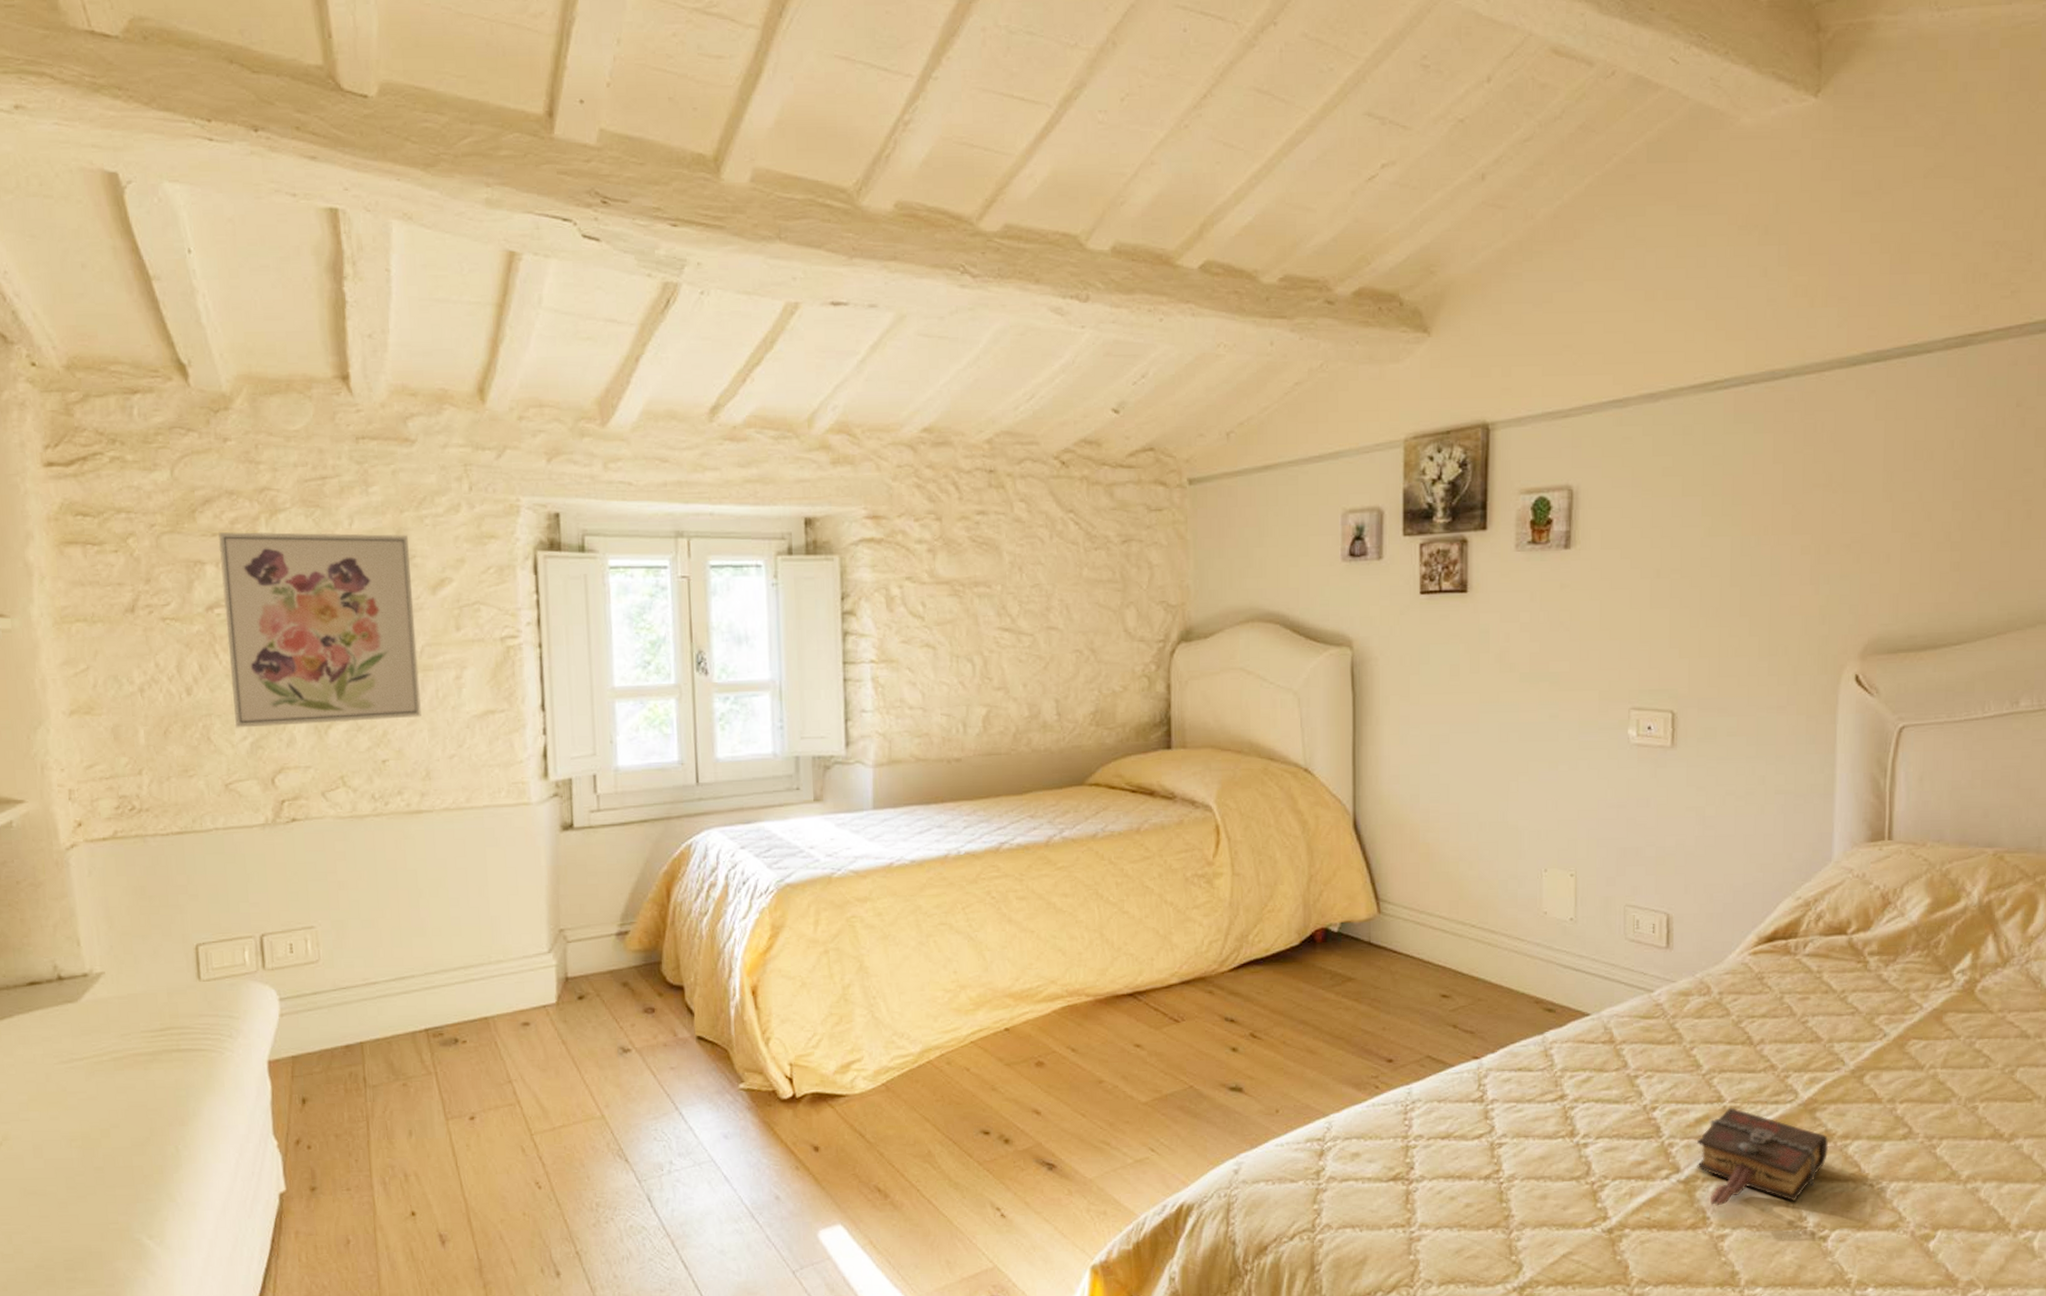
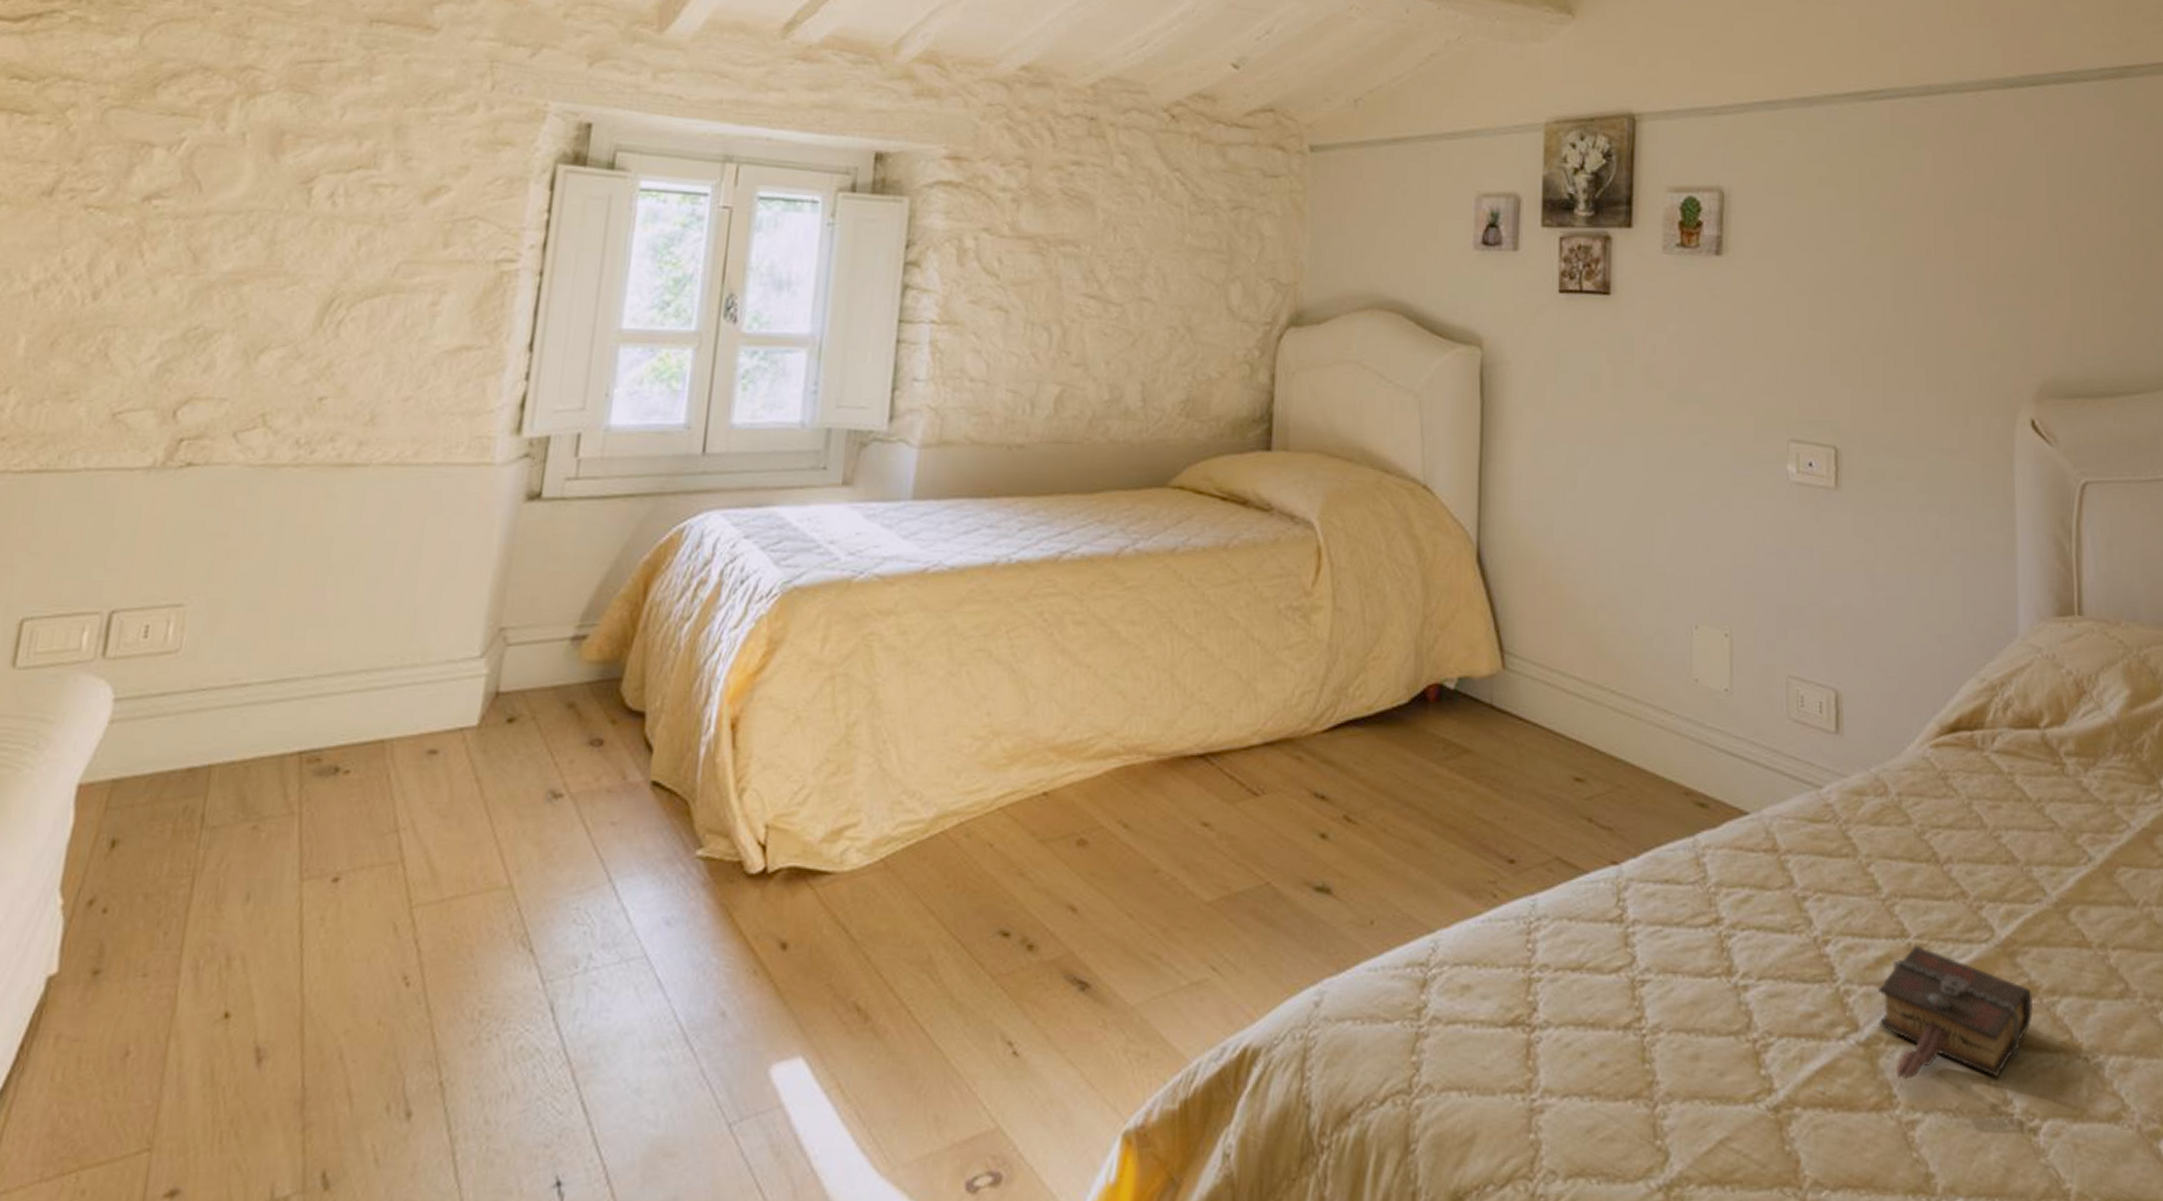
wall art: present [217,531,421,728] -> none [144,111,408,348]

